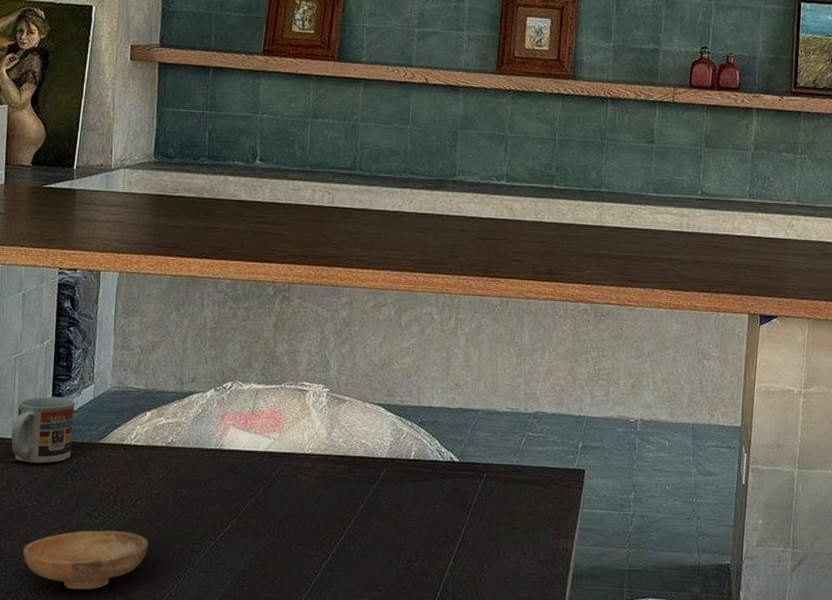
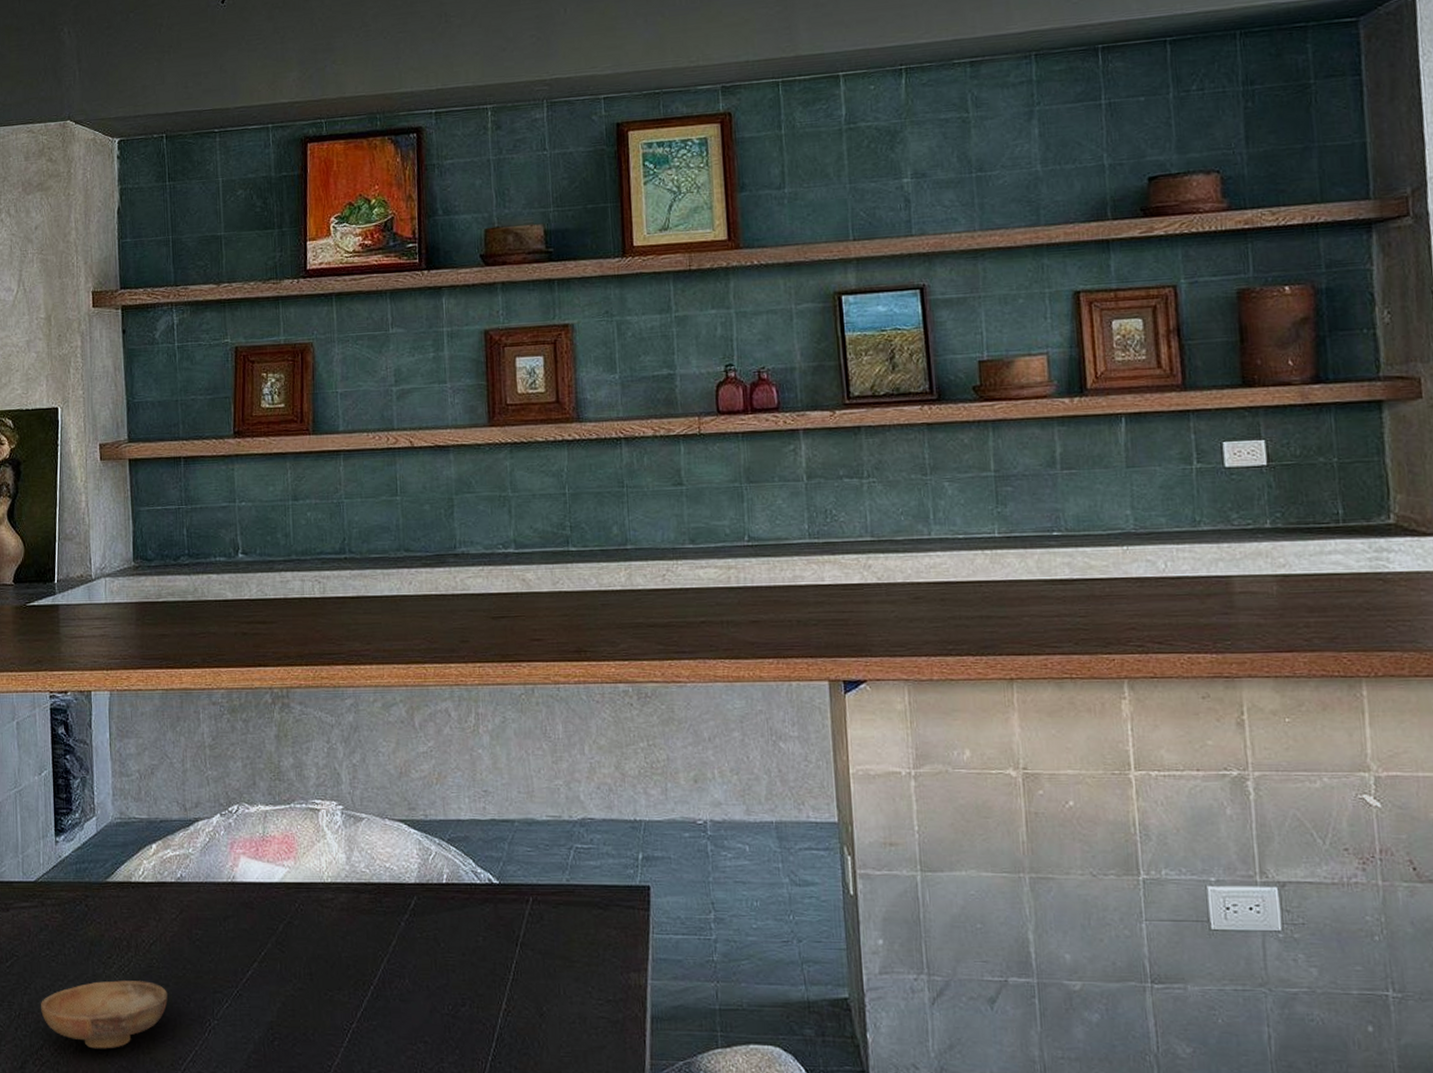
cup: present [11,396,76,464] -> none [18,833,79,908]

